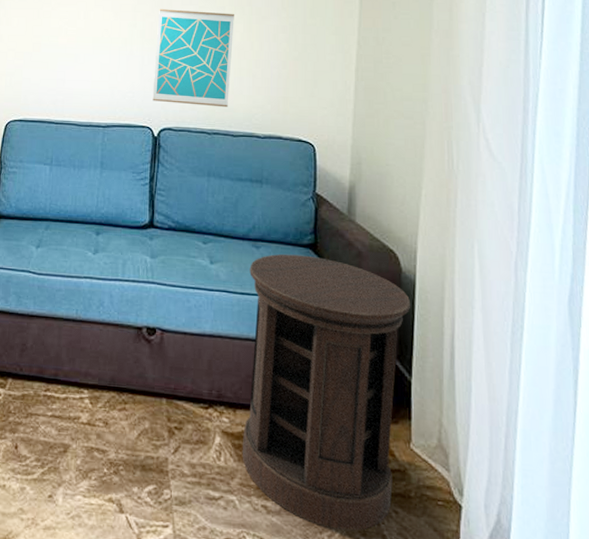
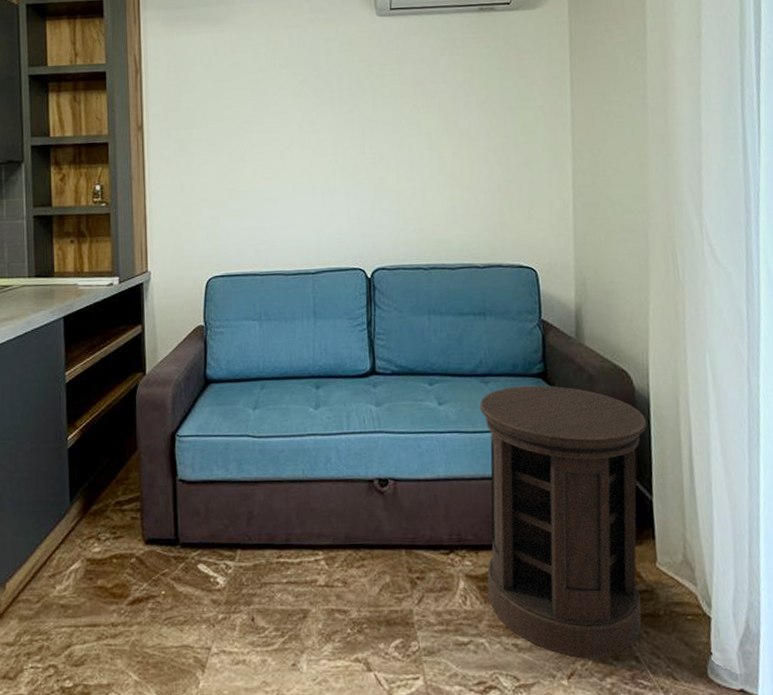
wall art: present [152,9,234,108] -> none [360,138,443,241]

